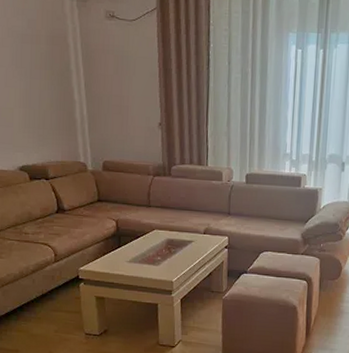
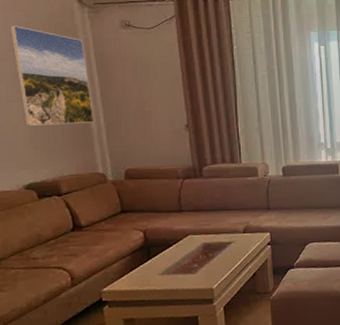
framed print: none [8,11,79,113] -> present [9,26,95,126]

